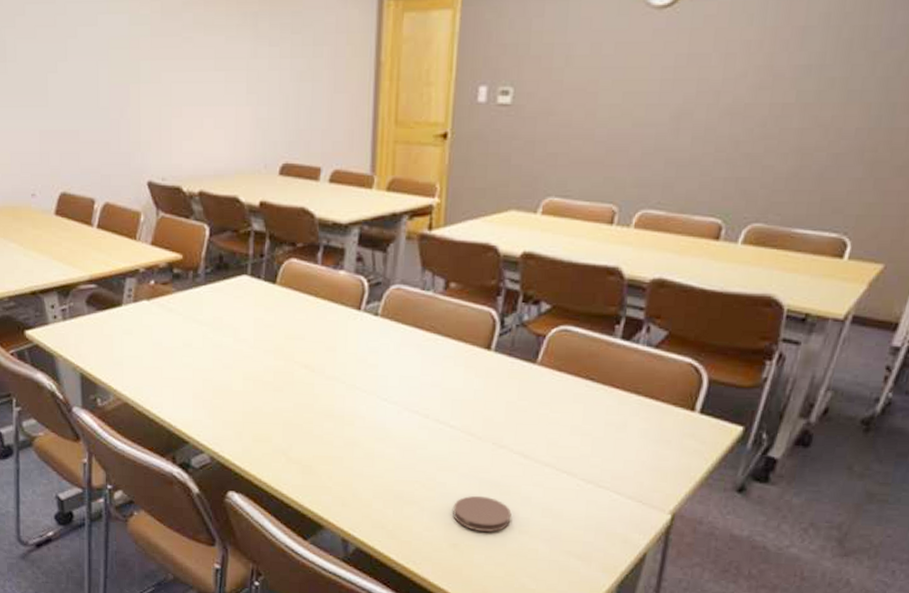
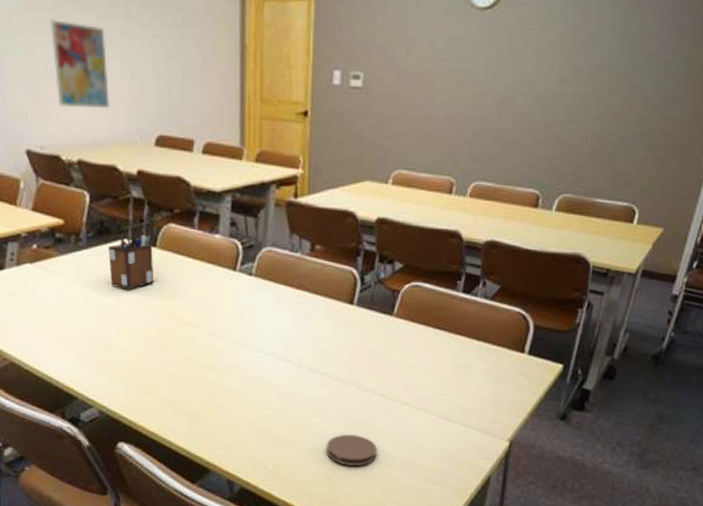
wall art: none [177,44,234,137] -> present [50,20,110,109]
desk organizer: none [226,265,272,329] -> present [108,230,153,290]

